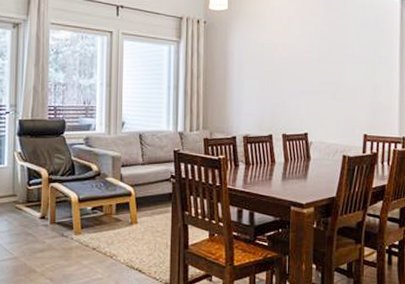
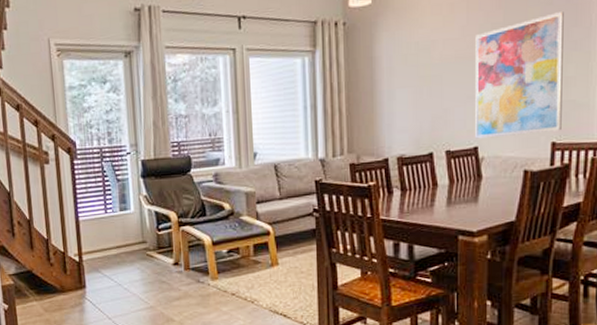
wall art: none [306,33,373,127] -> present [475,12,564,139]

